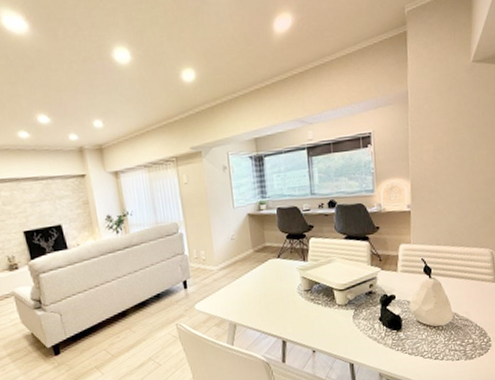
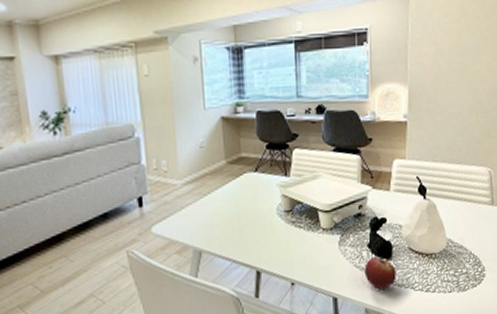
fruit: none [377,329,407,356] -> present [364,257,396,288]

